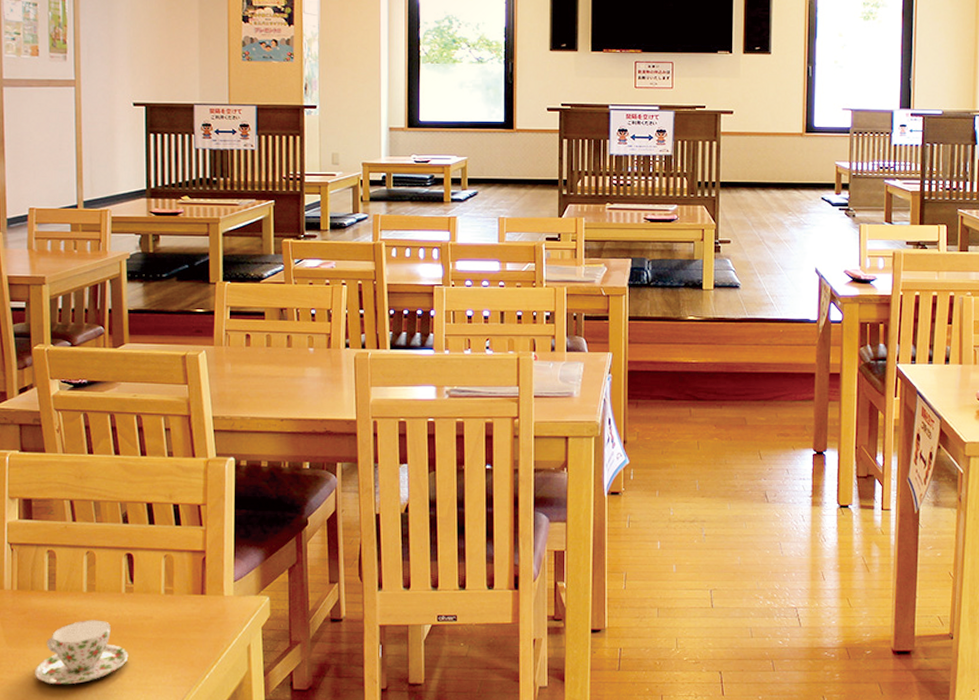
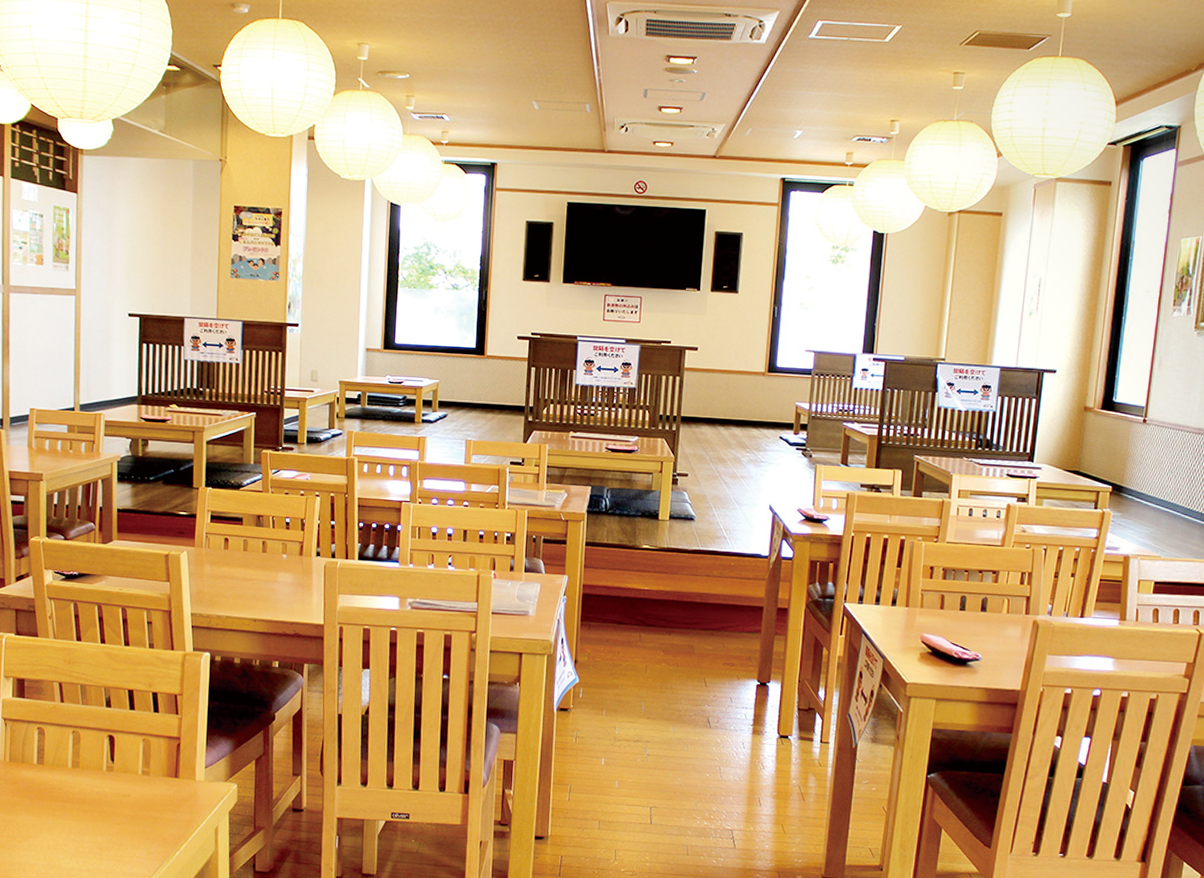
teacup: present [35,620,129,685] -> none [23,793,107,851]

